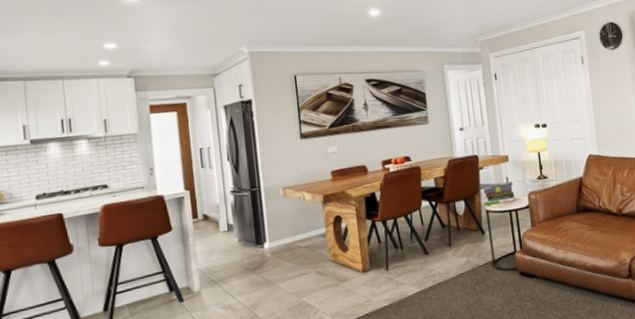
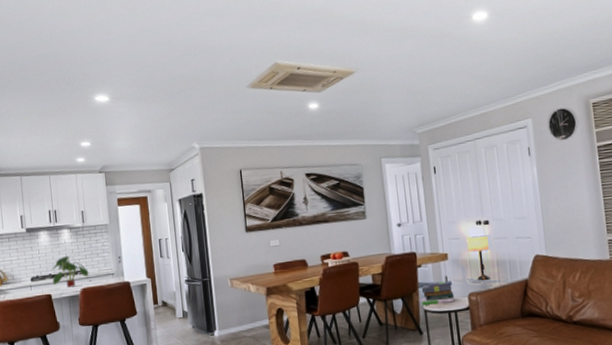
plant: none [63,169,113,205] -> present [51,256,89,288]

